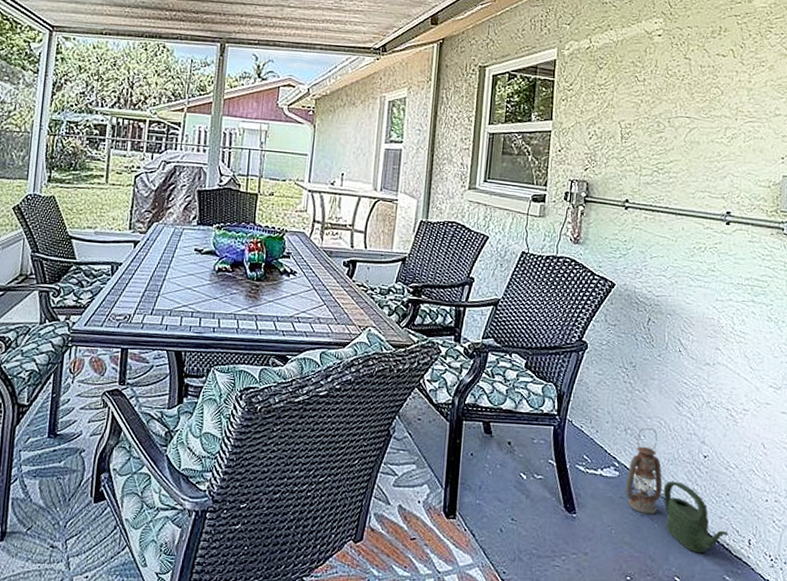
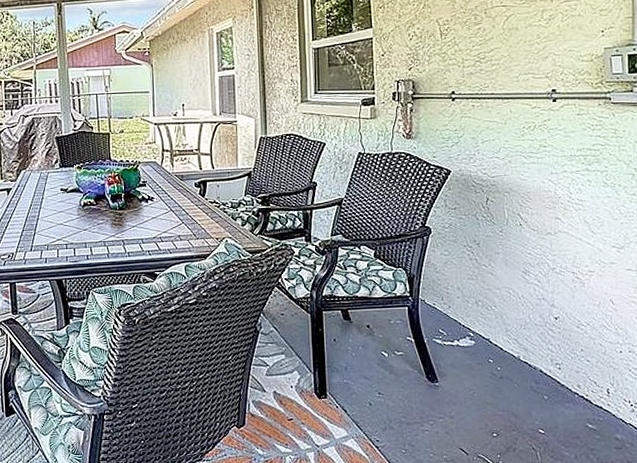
lantern: present [624,428,663,515] -> none [482,298,518,377]
watering can: present [663,481,728,554] -> none [519,343,586,406]

